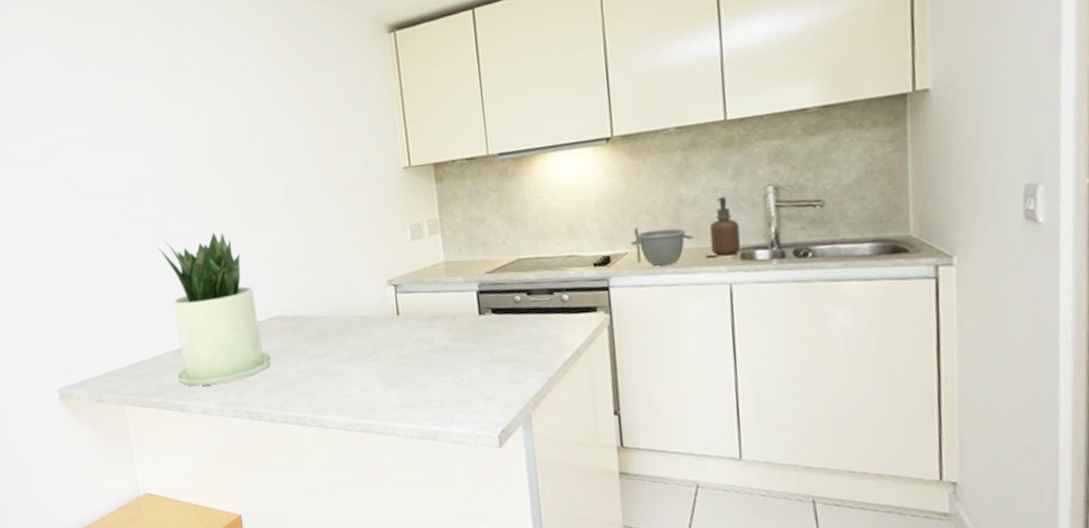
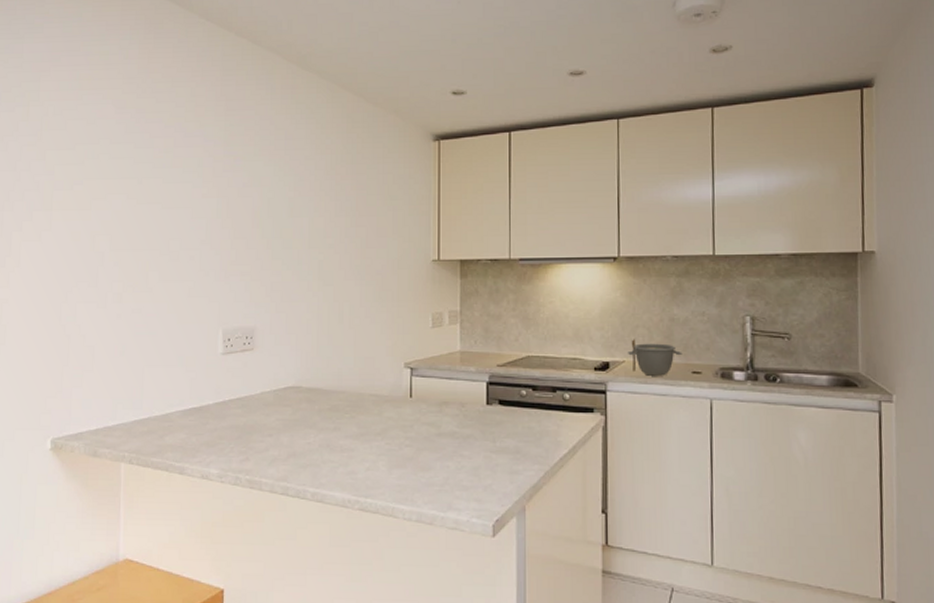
planter: present [158,233,273,386] -> none [179,299,283,449]
soap dispenser: present [709,196,741,256] -> none [695,321,722,373]

